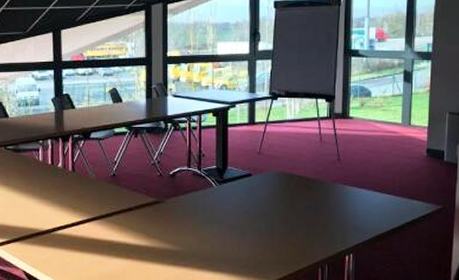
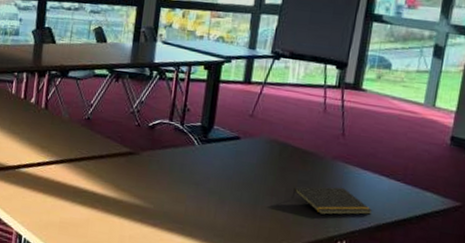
notepad: none [302,206,371,233] -> present [291,187,373,215]

